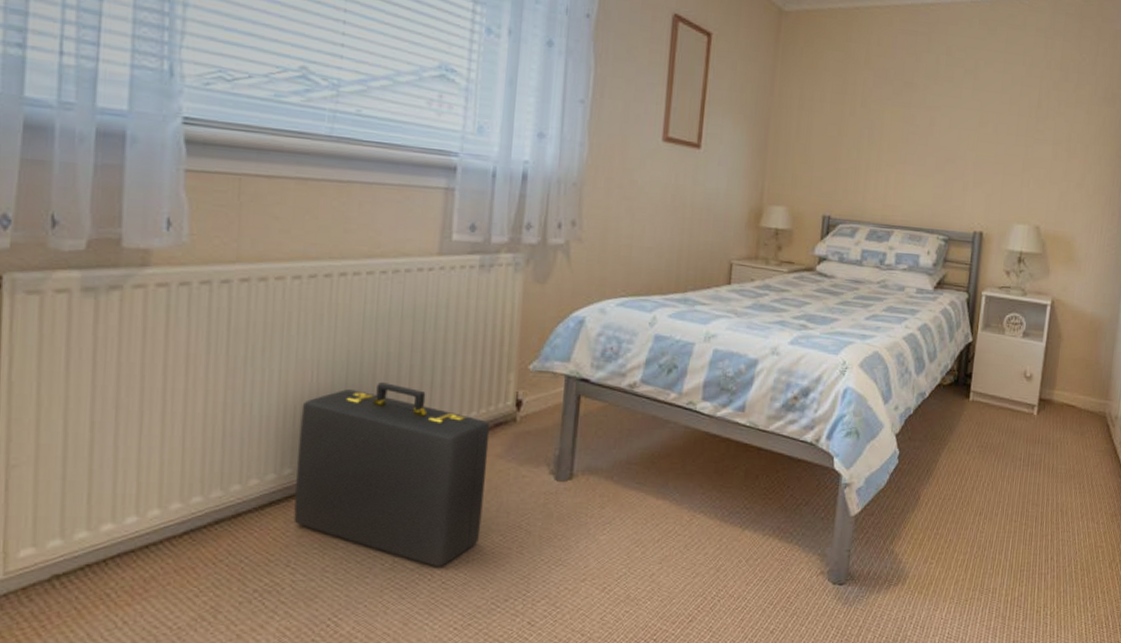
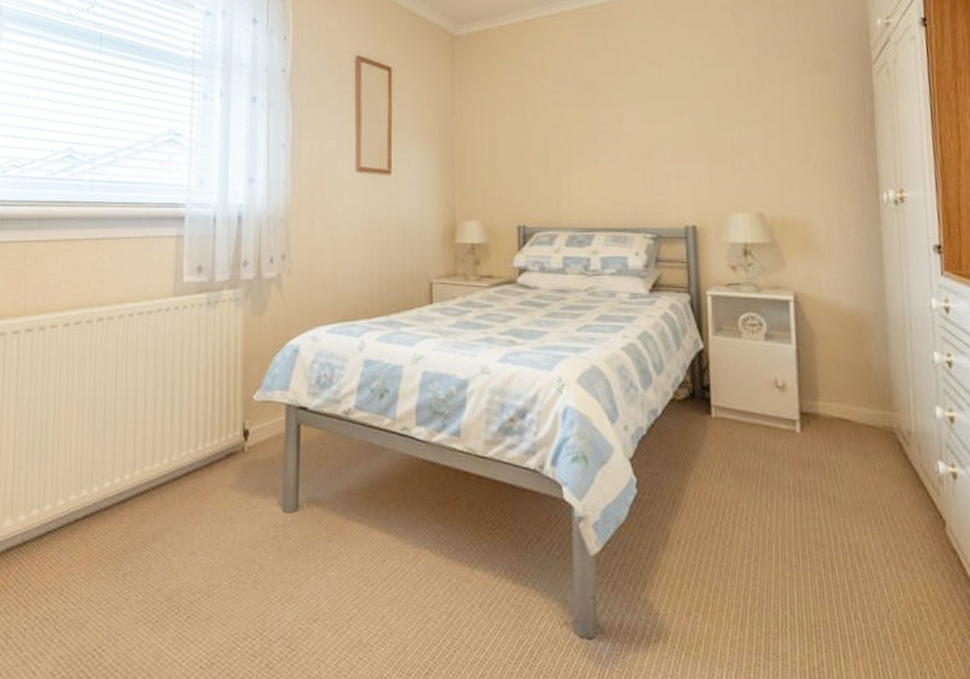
briefcase: present [293,381,490,567] -> none [65,416,222,601]

